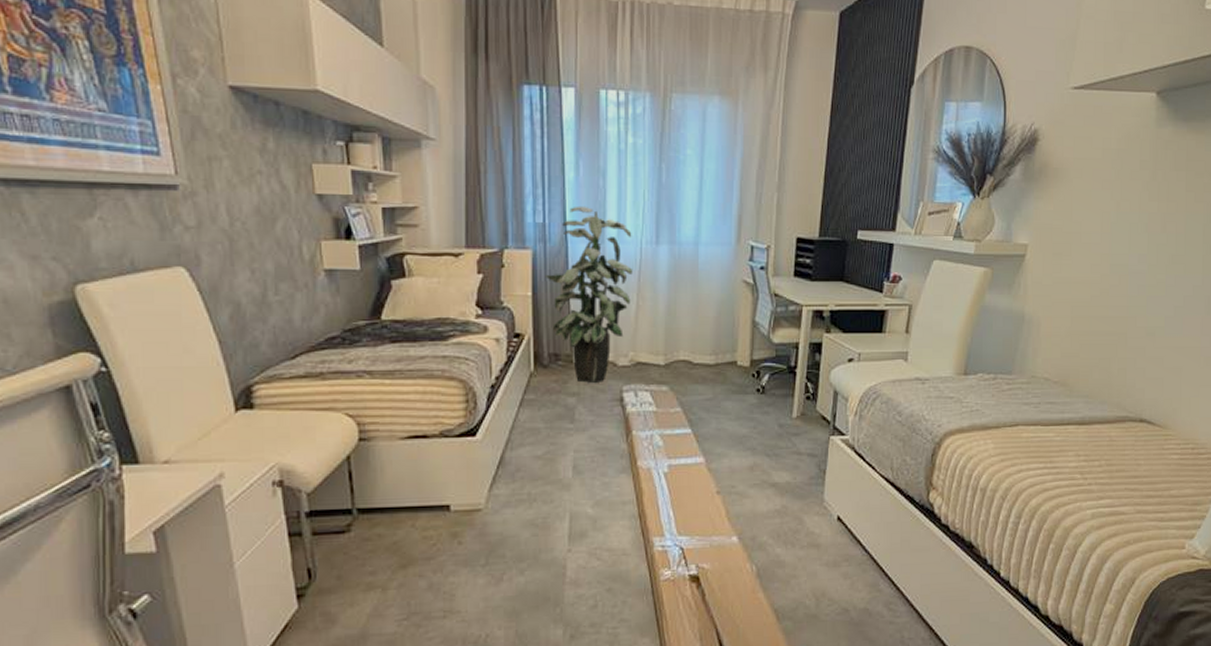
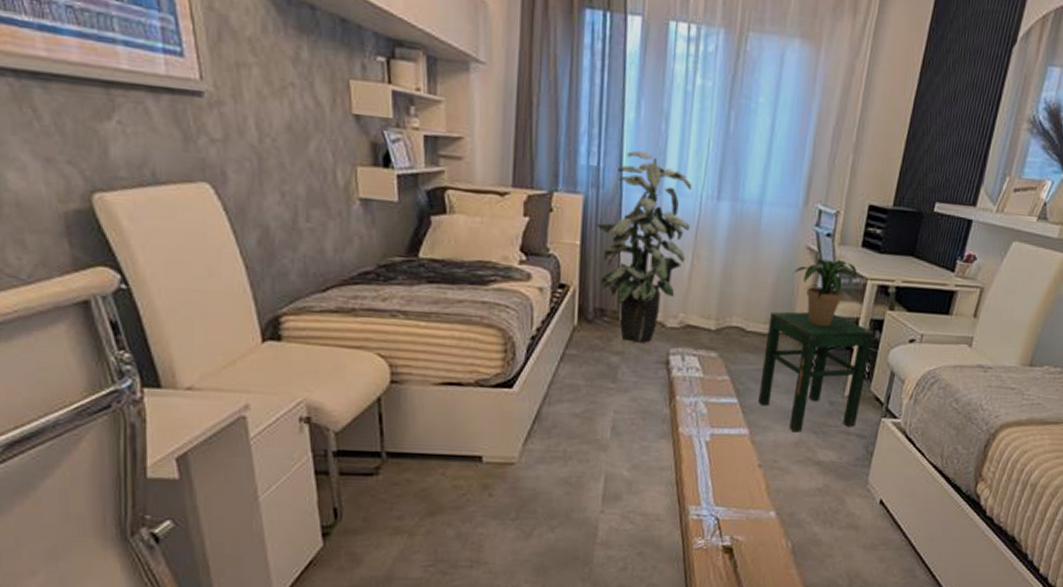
stool: none [711,341,814,457] -> present [758,311,874,433]
potted plant: none [733,289,793,354] -> present [794,257,857,327]

